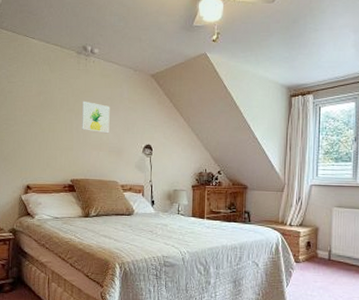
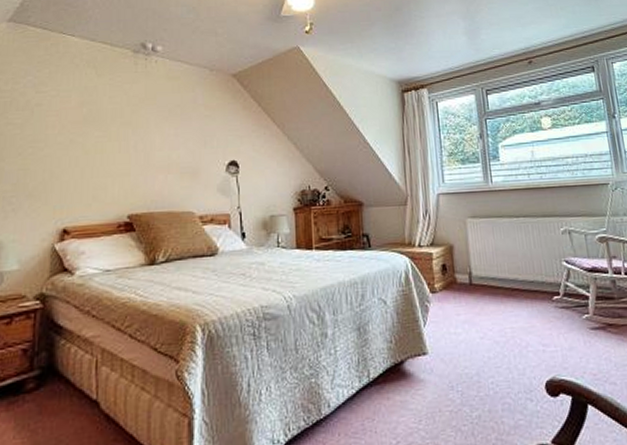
wall art: present [82,101,110,134] -> none [142,110,180,151]

